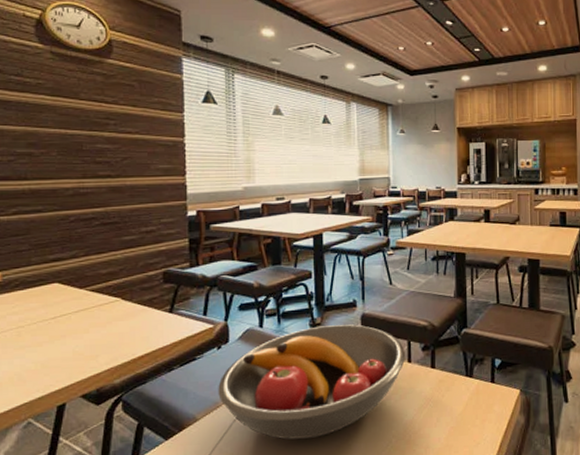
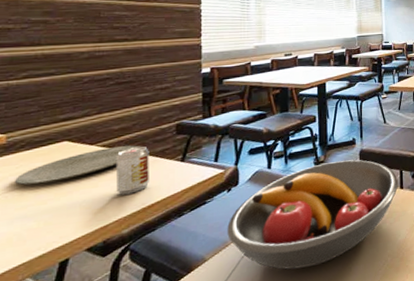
plate: none [12,292,129,326] -> present [15,145,141,186]
beverage can: none [104,294,138,343] -> present [115,146,149,195]

